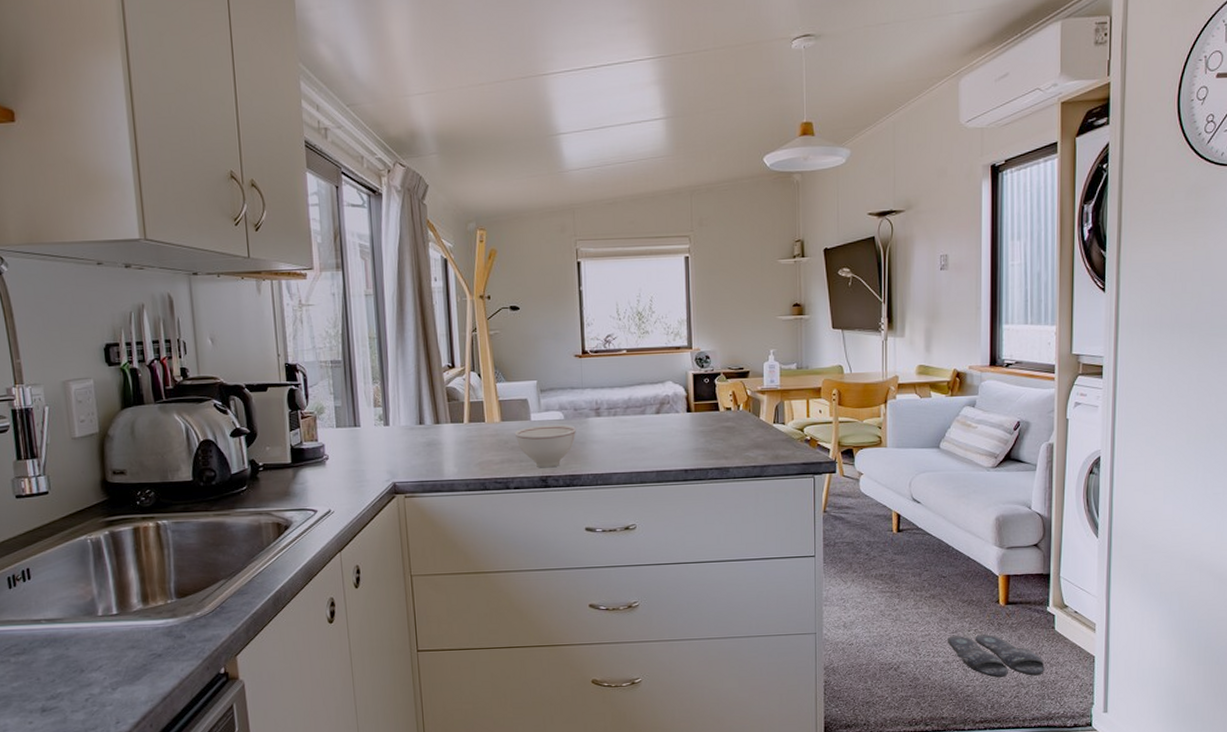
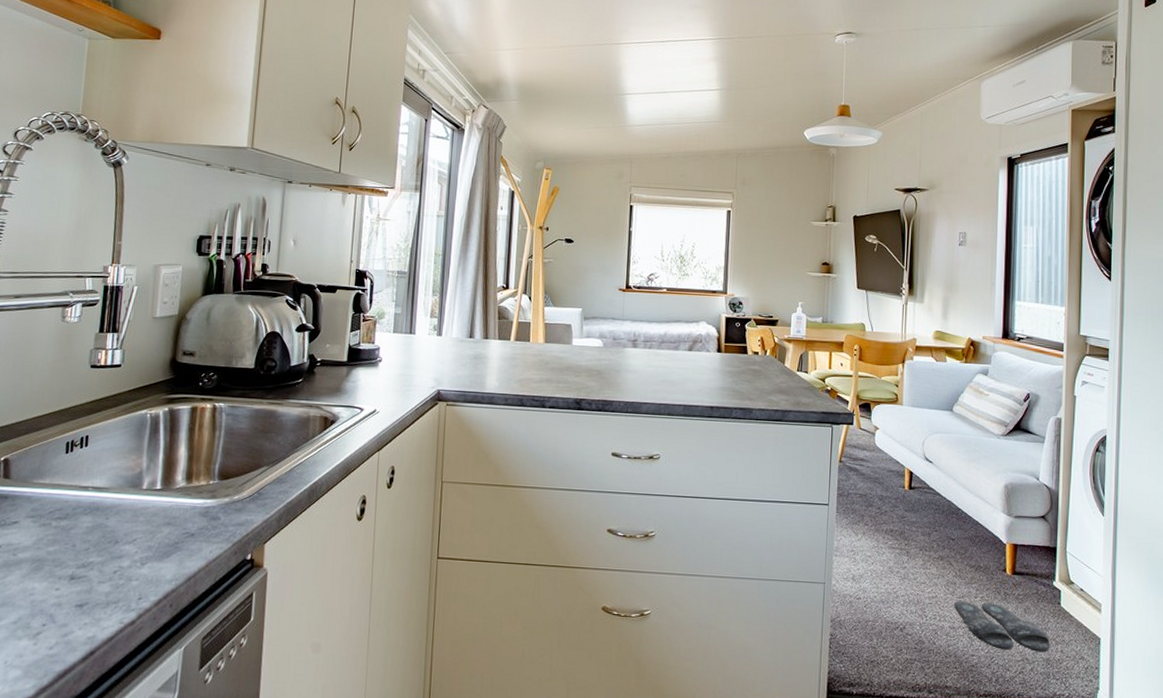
bowl: present [514,424,577,468] -> none [555,350,614,392]

